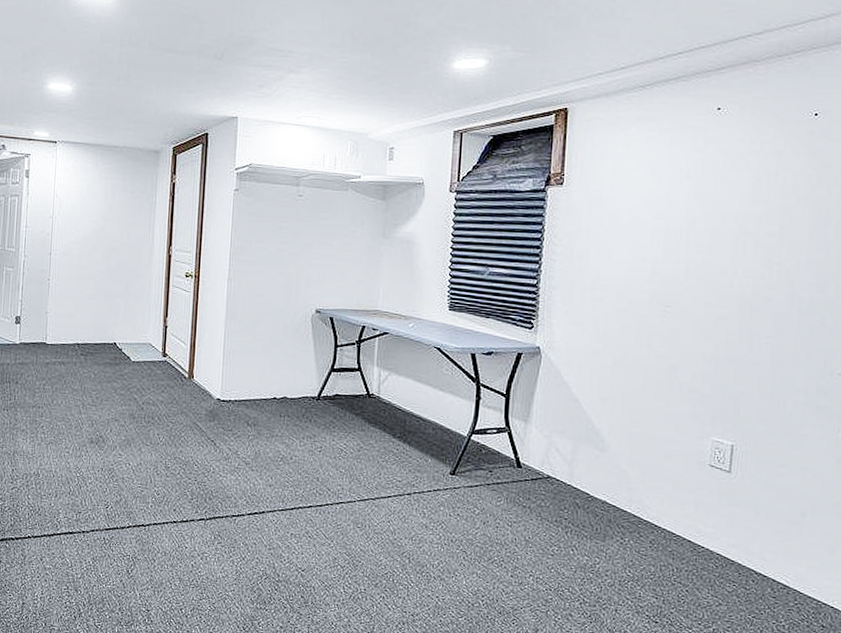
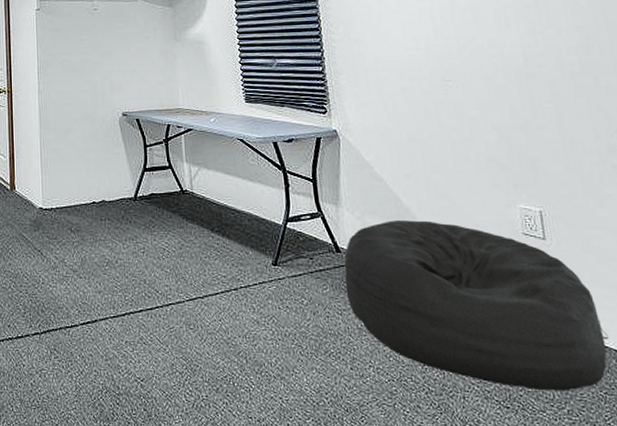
bean bag chair: none [519,441,770,613] -> present [344,220,609,392]

